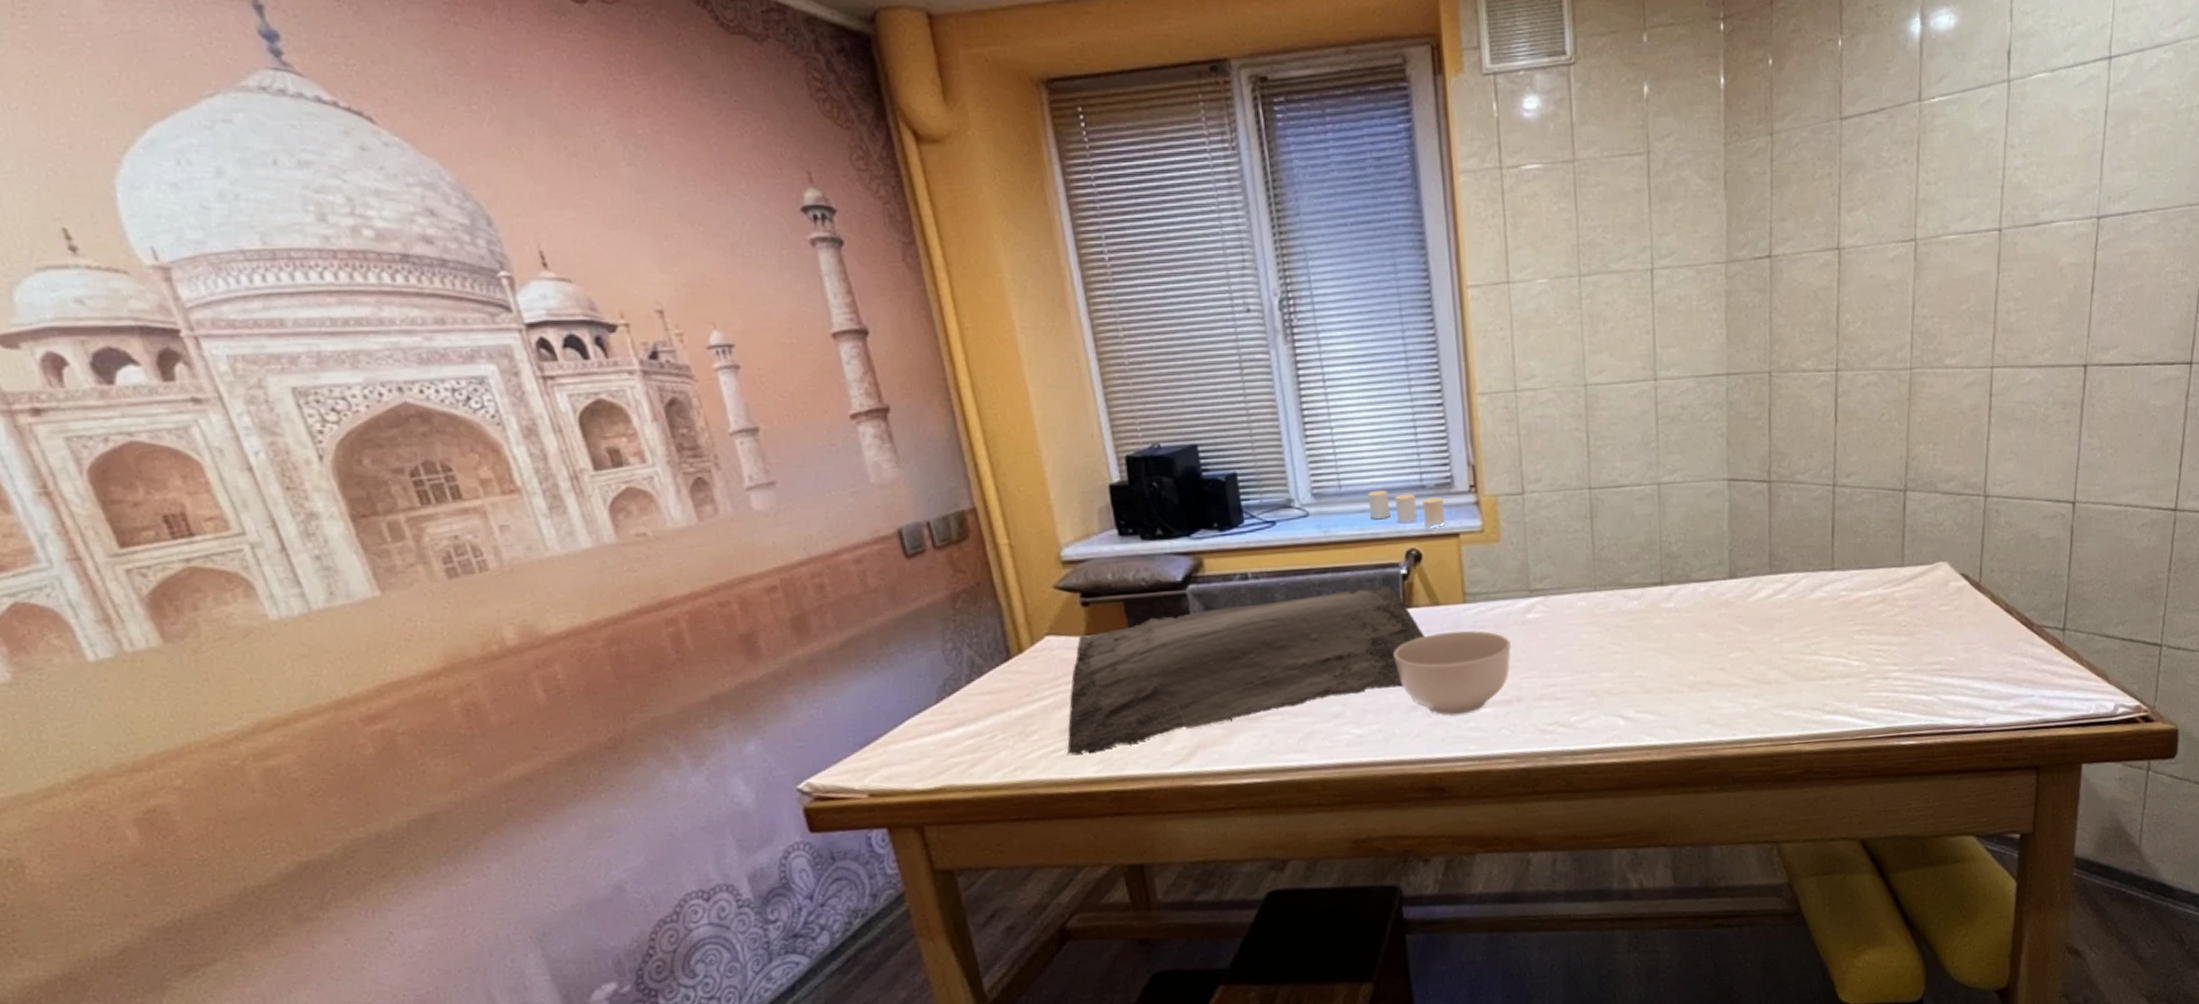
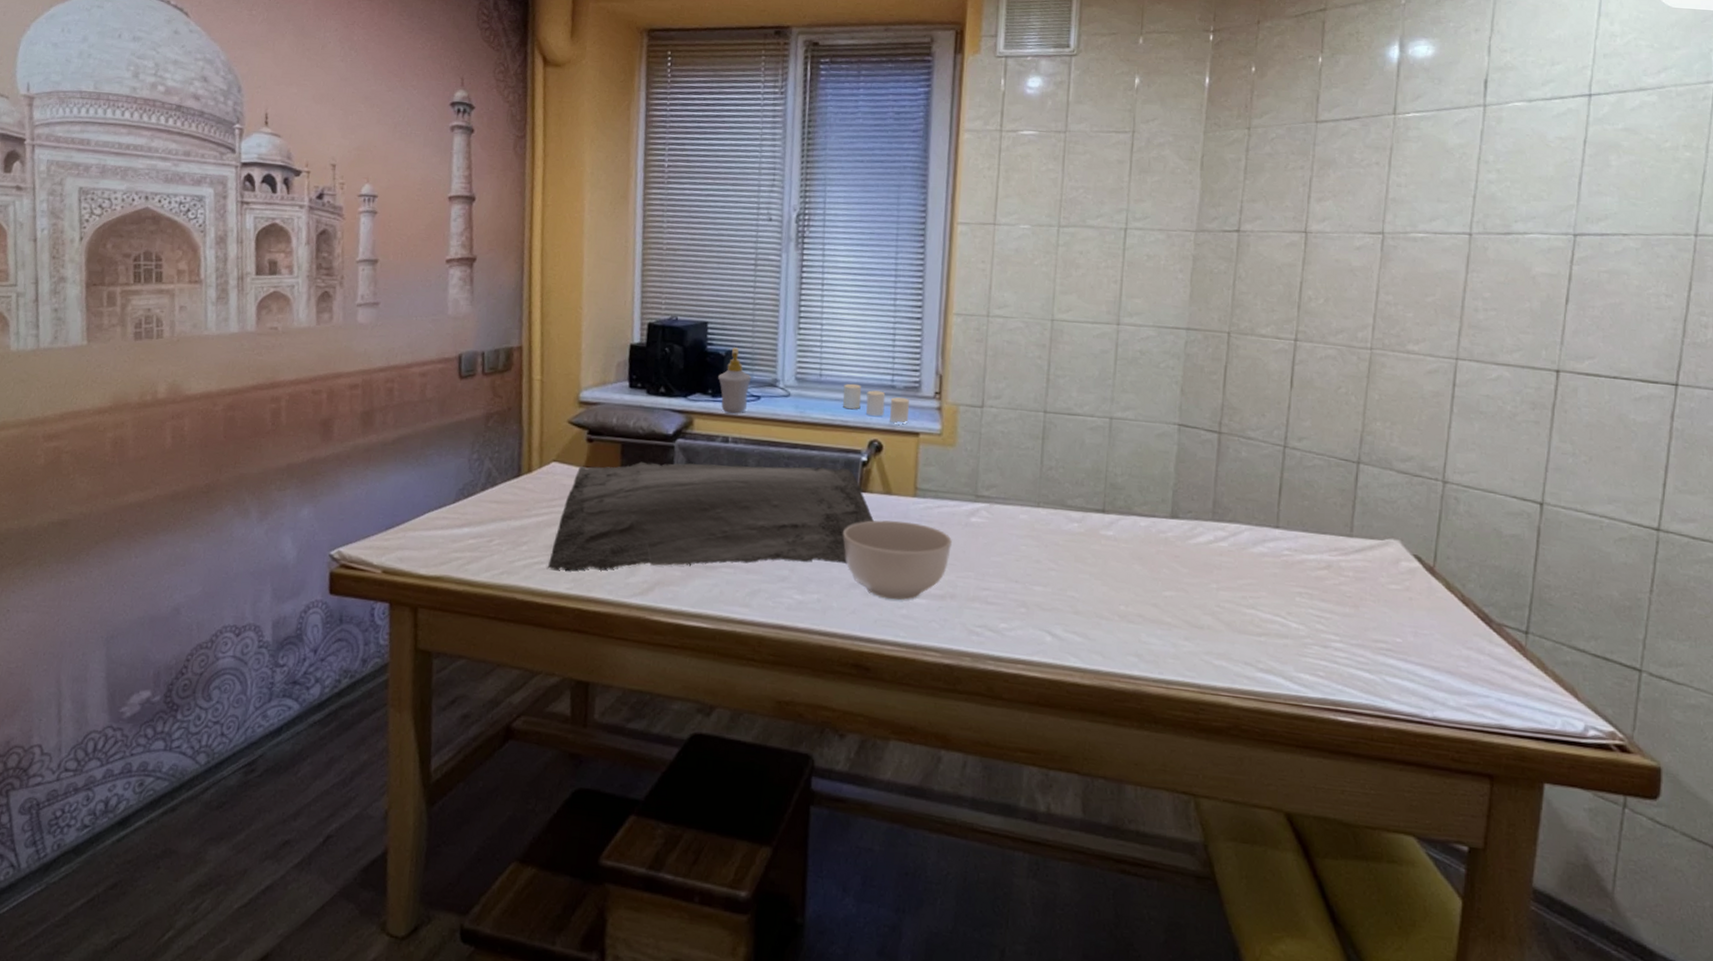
soap bottle: none [1222,469,1263,546] -> present [718,347,752,414]

